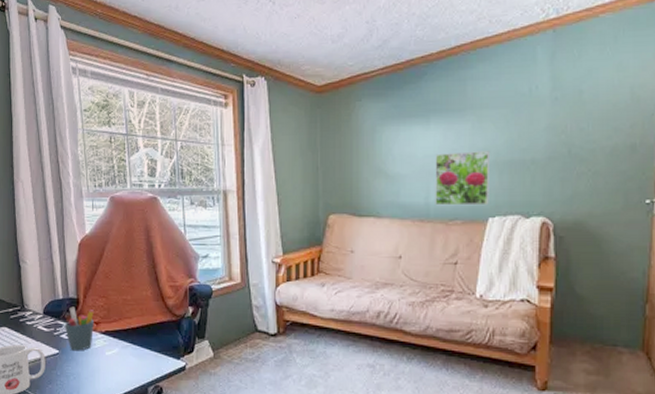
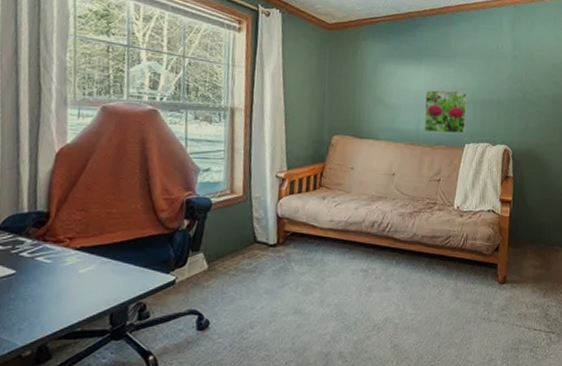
pen holder: present [64,306,95,351] -> none [26,221,70,270]

